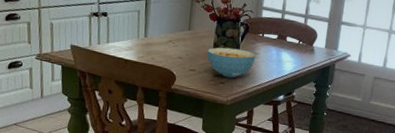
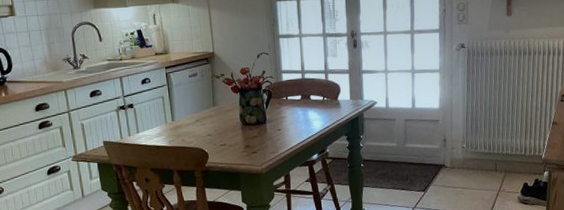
cereal bowl: present [206,47,256,78] -> none [234,116,283,147]

